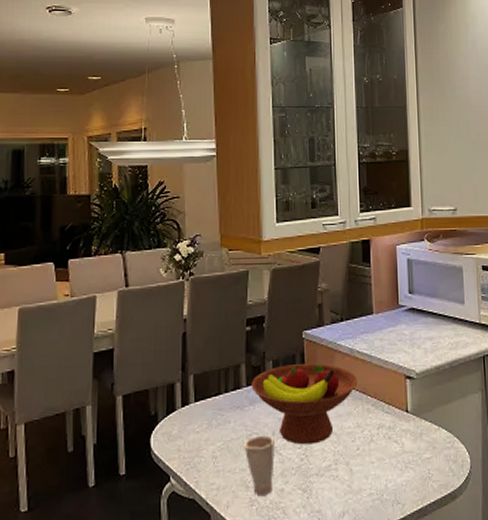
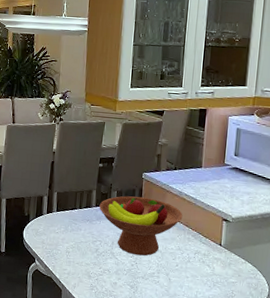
cup: present [244,435,275,495] -> none [90,243,113,284]

